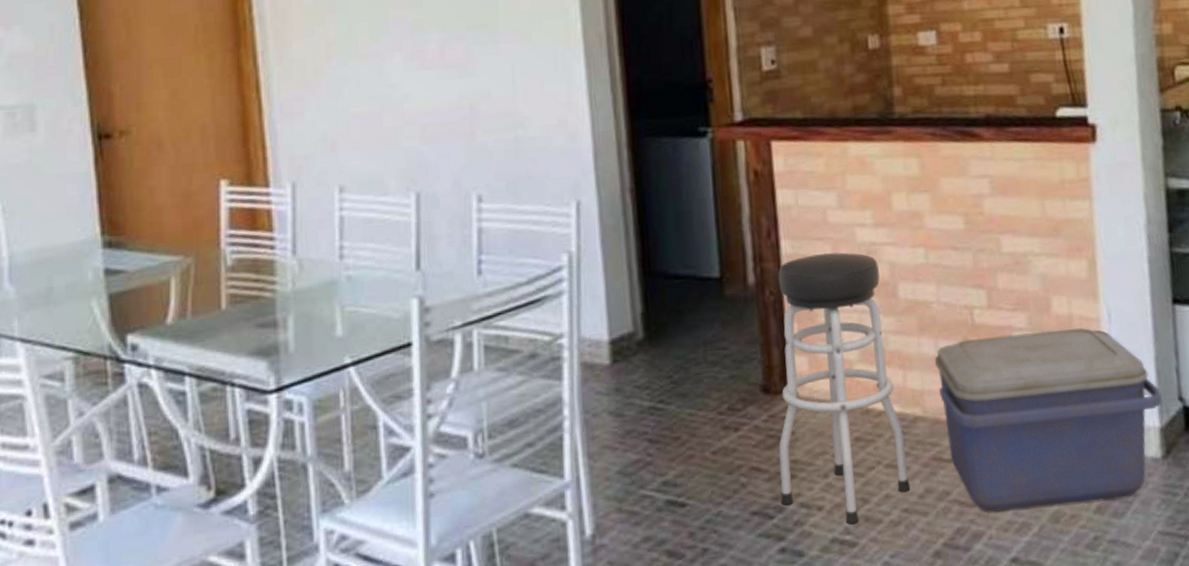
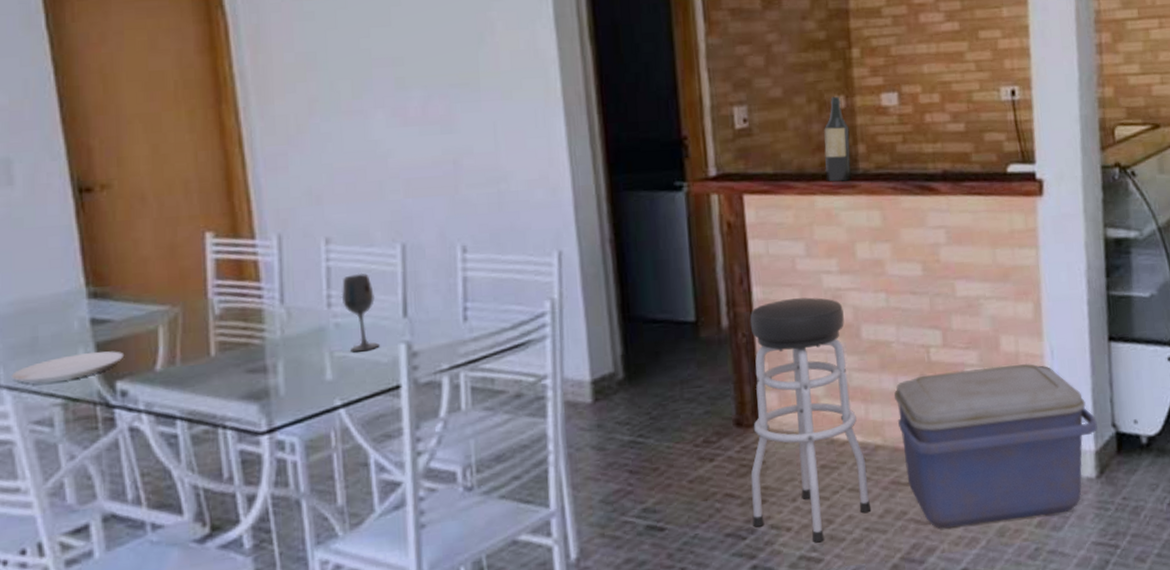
plate: none [25,303,136,337] -> present [11,351,125,385]
wine glass: none [353,223,391,307] -> present [341,272,380,352]
wine bottle: none [857,35,886,127] -> present [824,96,851,182]

